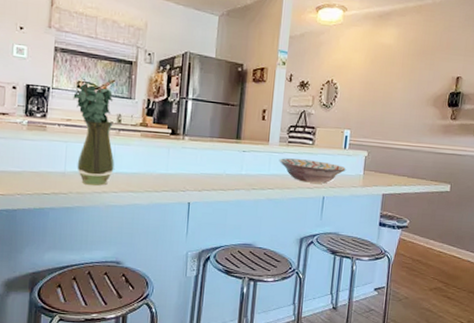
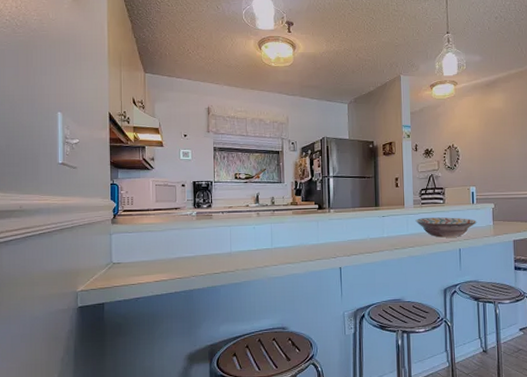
vase: present [73,79,115,186] -> none [232,171,273,262]

